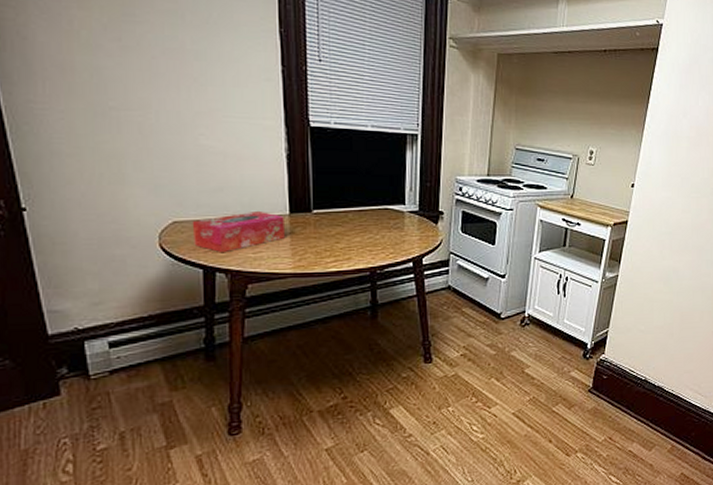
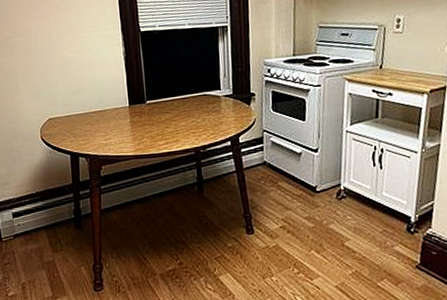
tissue box: present [192,210,284,253] -> none [61,105,126,142]

